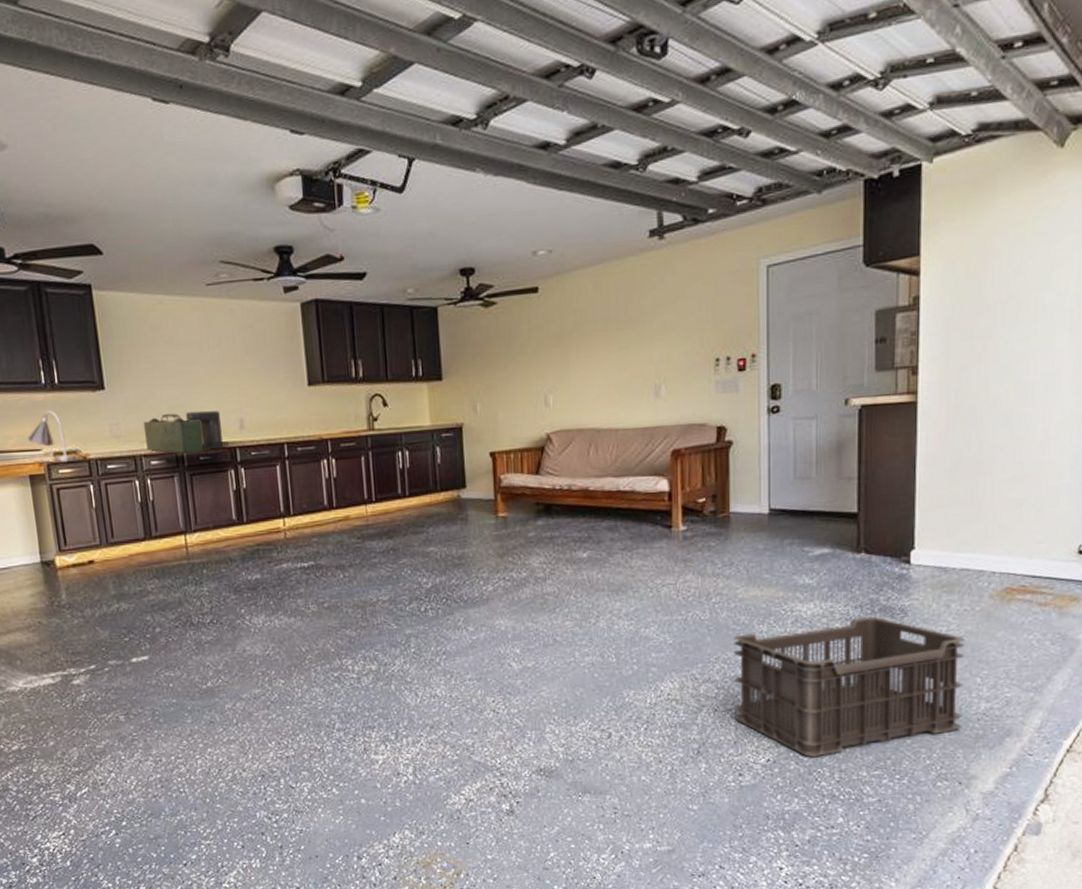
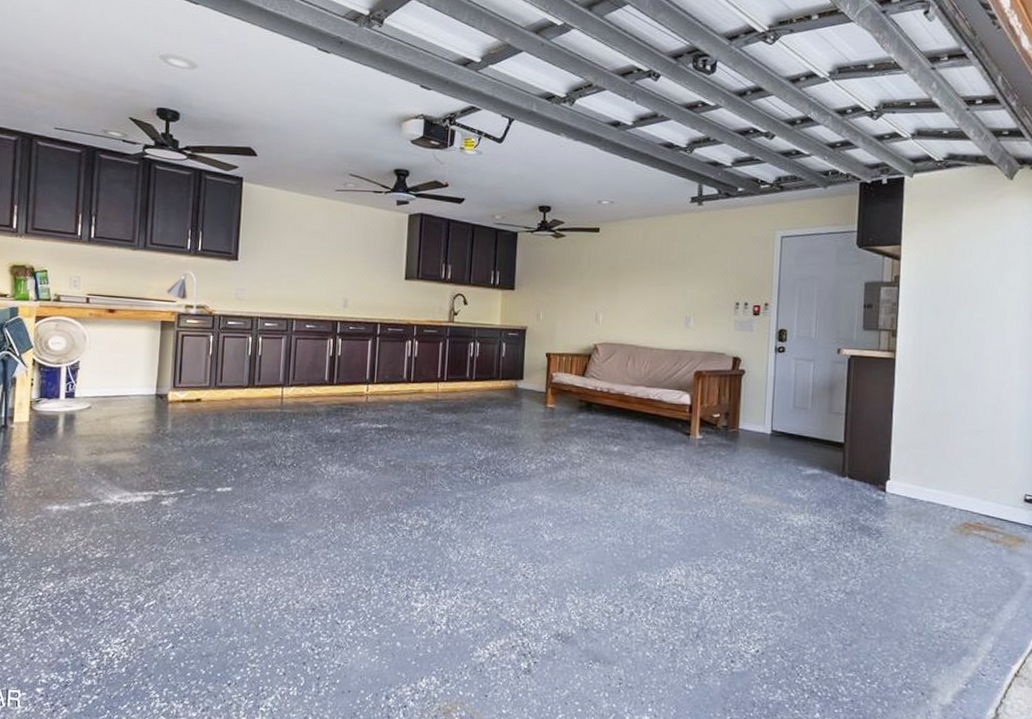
toolbox: present [143,413,205,455] -> none [263,286,313,322]
coffee maker: present [185,410,224,451] -> none [300,287,329,322]
plastic crate: present [734,616,965,757] -> none [731,532,930,653]

